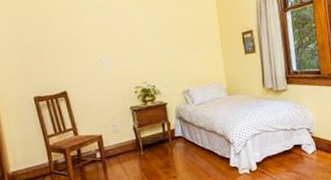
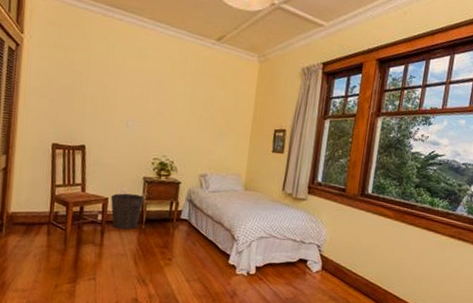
waste bin: none [104,124,137,161] -> present [111,193,144,229]

